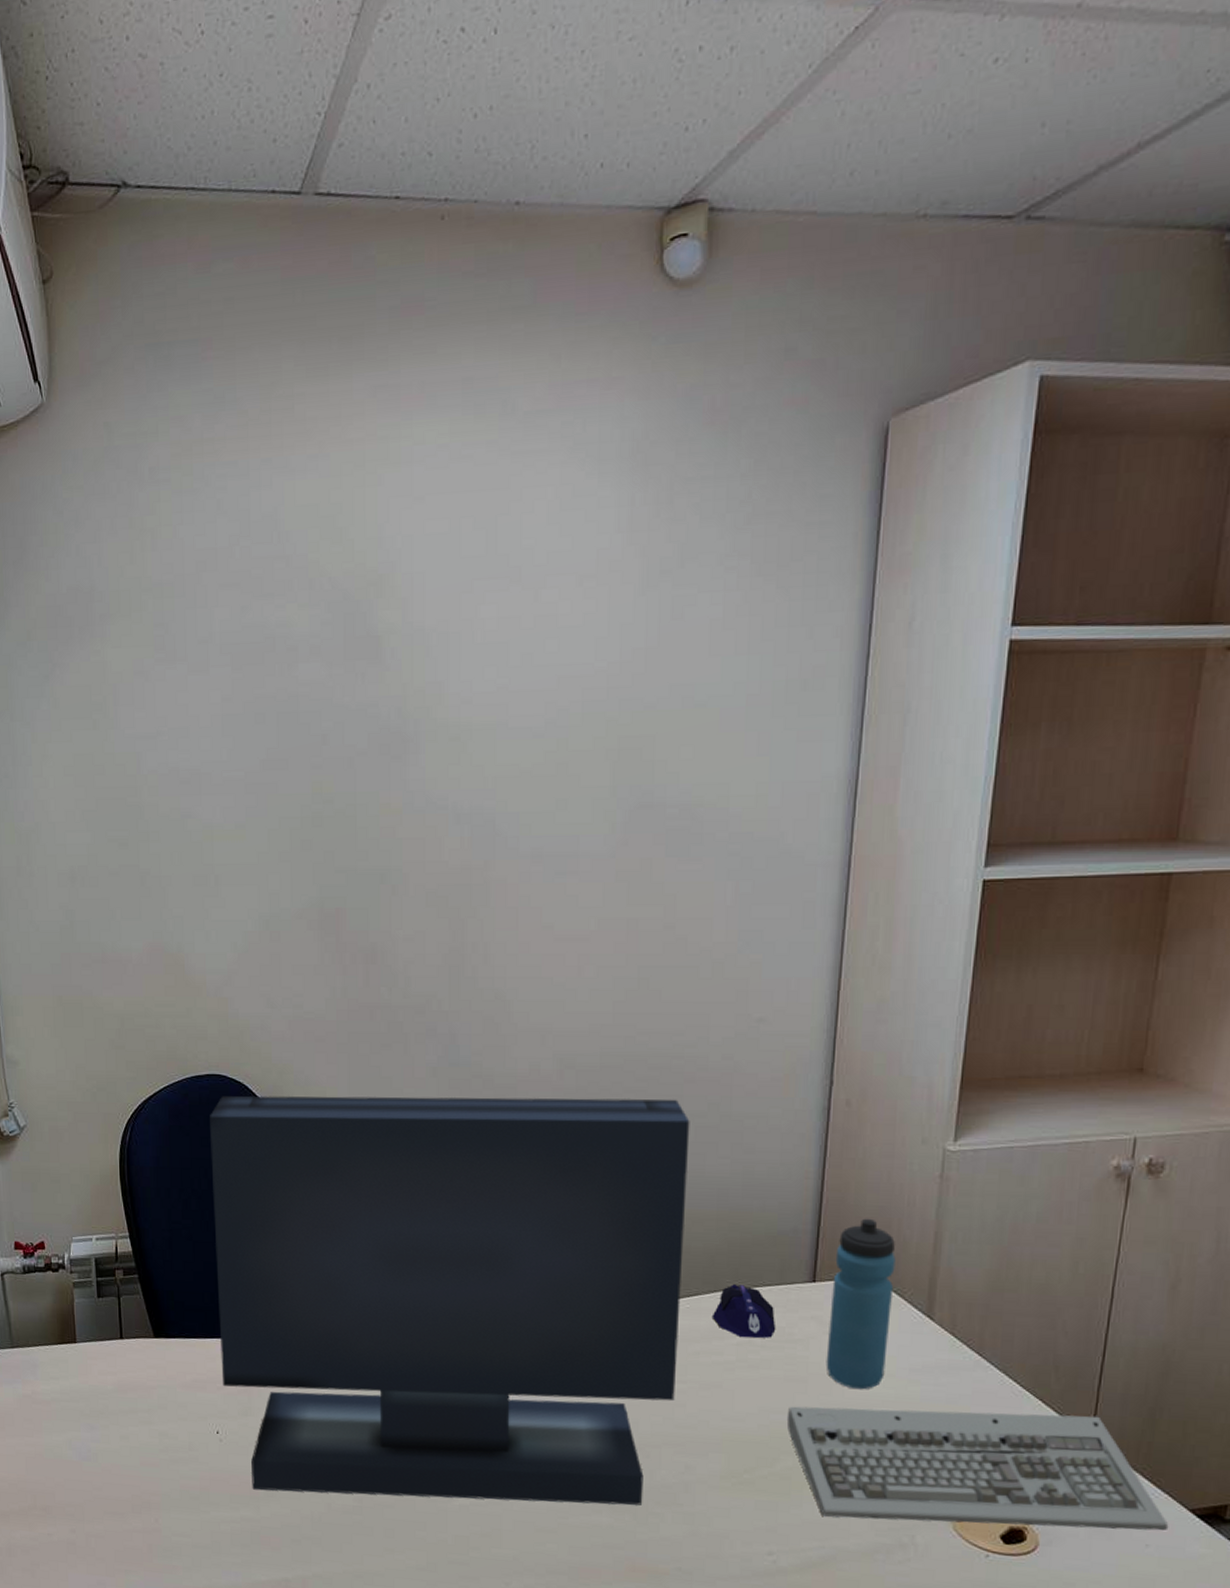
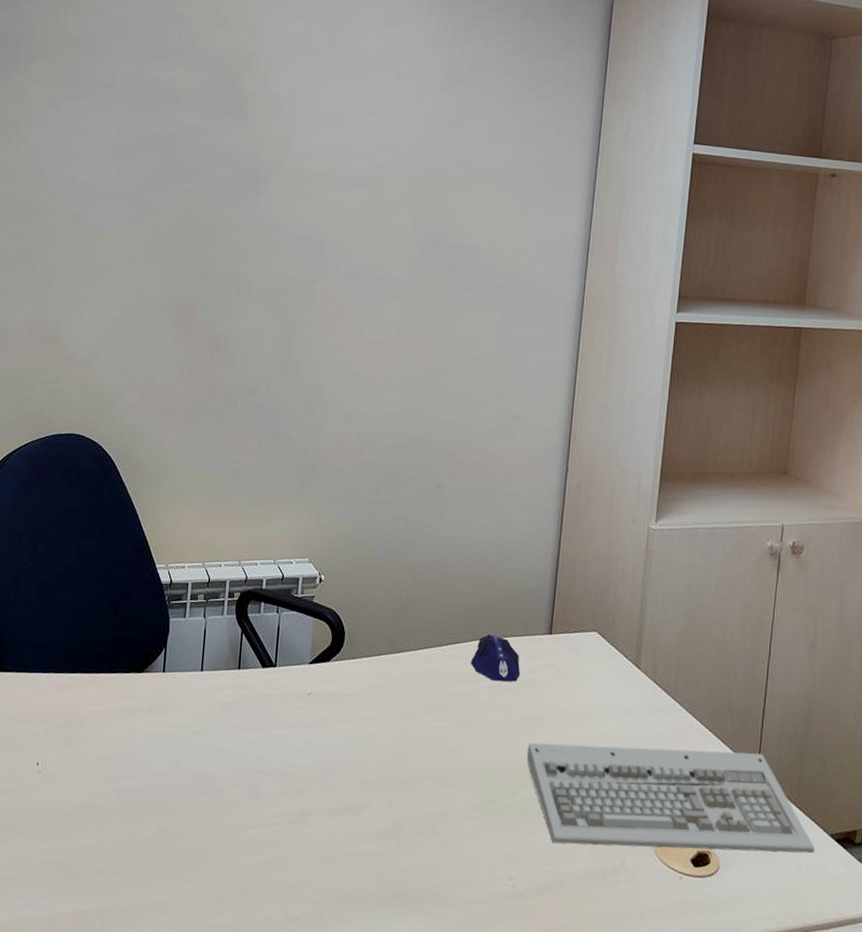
monitor: present [210,1095,690,1505] -> none [47,453,460,834]
water bottle: present [826,1218,896,1390] -> none [558,581,613,729]

